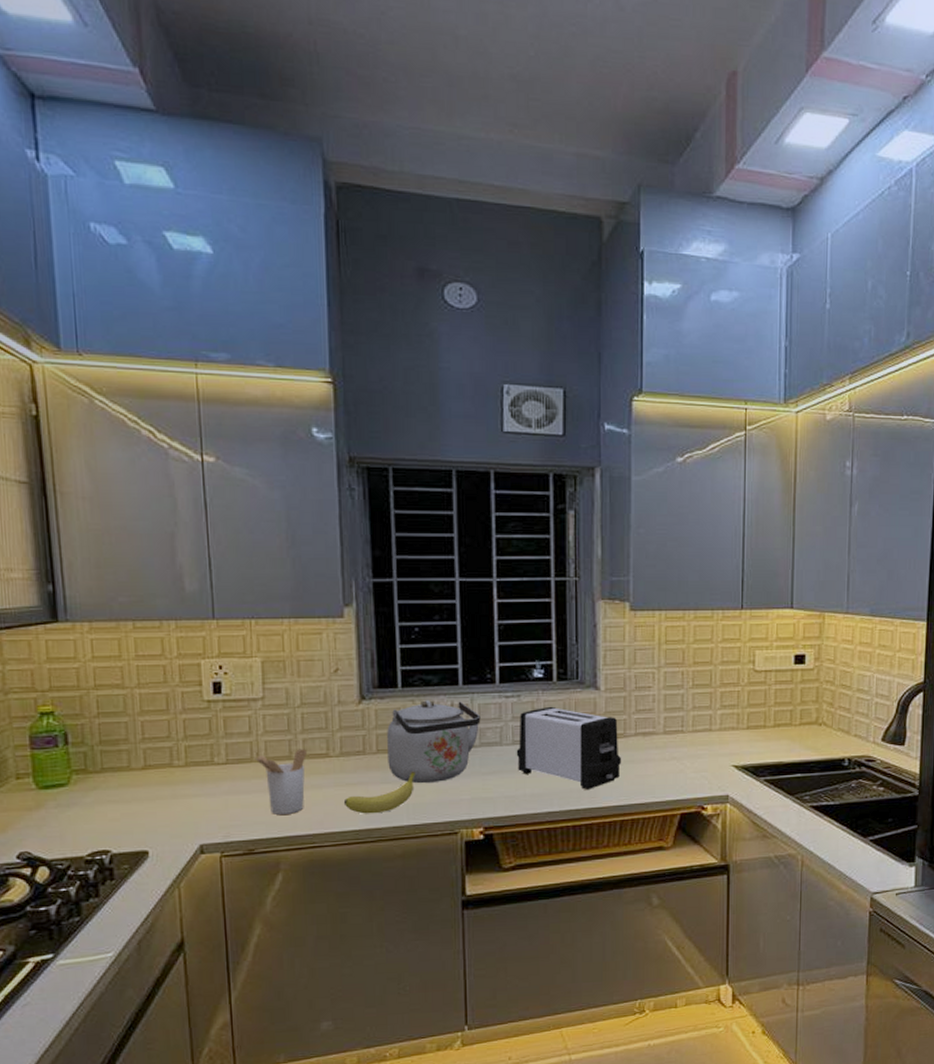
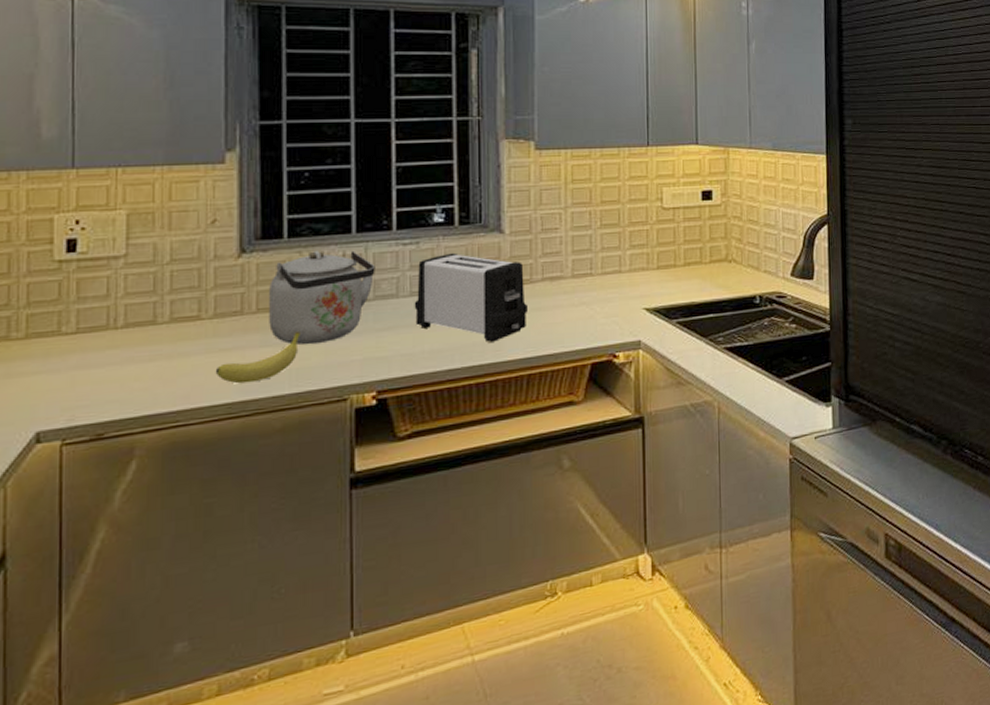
utensil holder: present [255,749,306,815] -> none [111,311,174,390]

